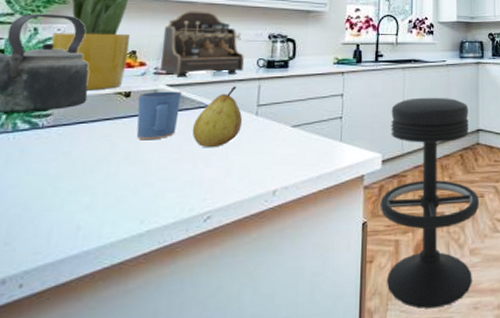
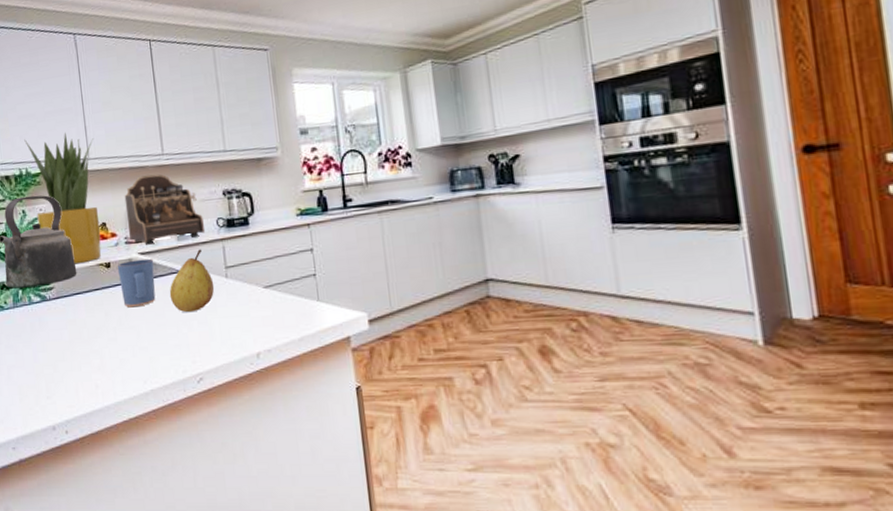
bar stool: present [380,97,480,309] -> none [371,243,499,481]

